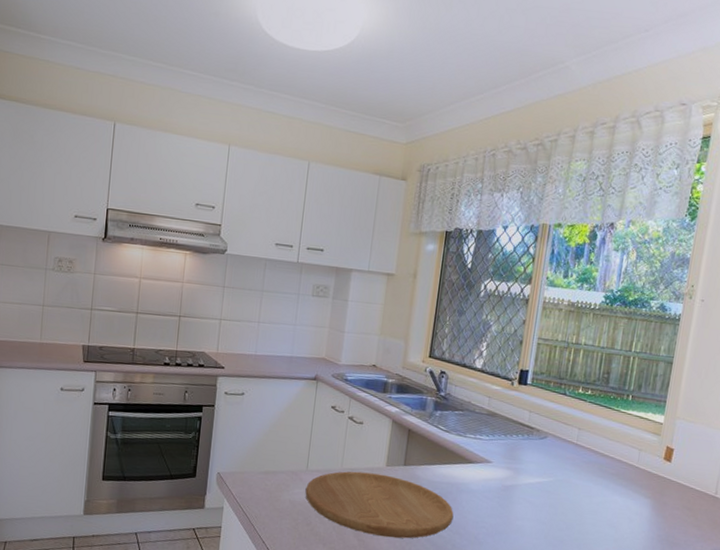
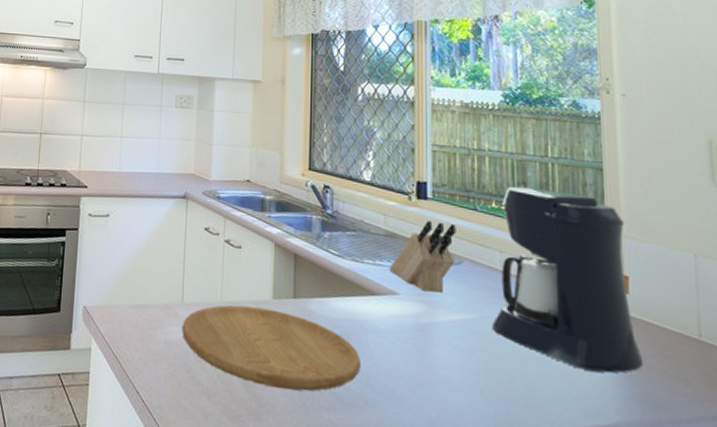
knife block: none [486,403,547,462] -> present [389,221,456,293]
coffee maker: none [561,376,680,521] -> present [491,186,644,373]

